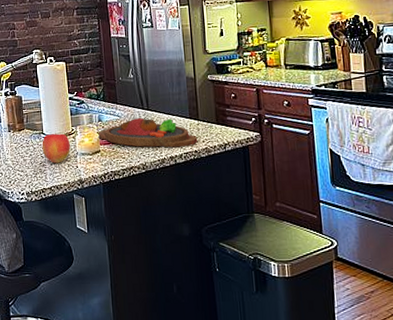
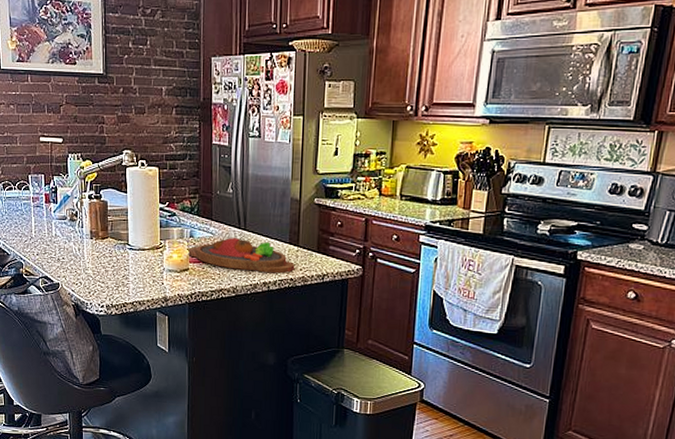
apple: present [42,133,70,163] -> none [126,245,157,278]

